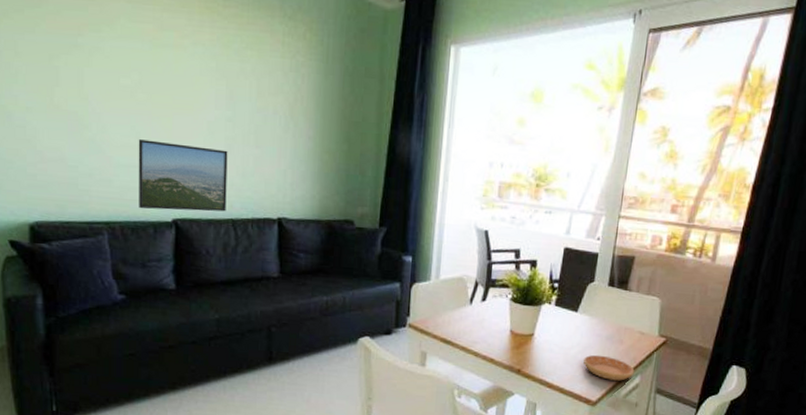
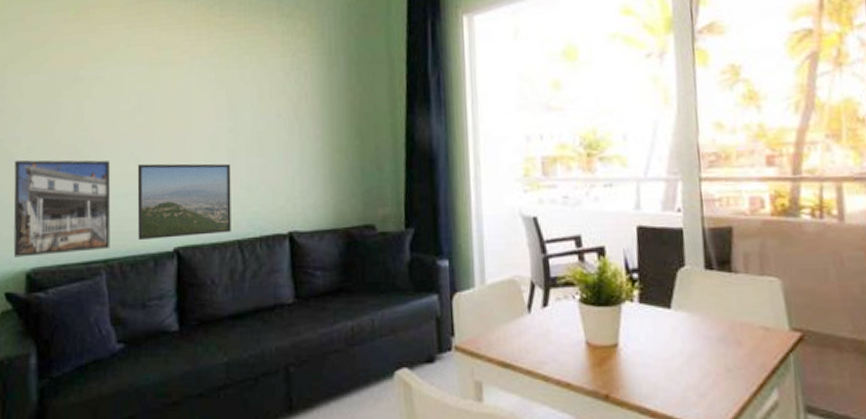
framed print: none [13,118,112,213] -> present [13,160,111,258]
saucer: present [583,354,635,381] -> none [693,364,768,399]

